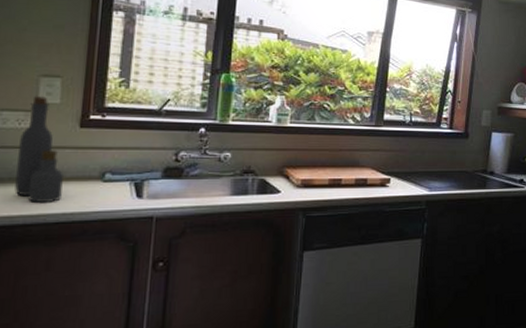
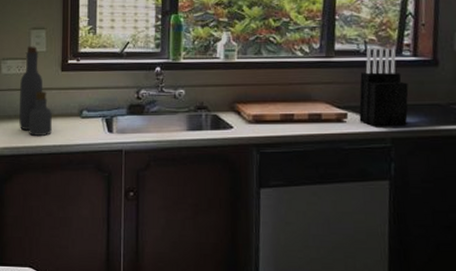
knife block: none [400,120,443,192] -> present [358,47,409,127]

